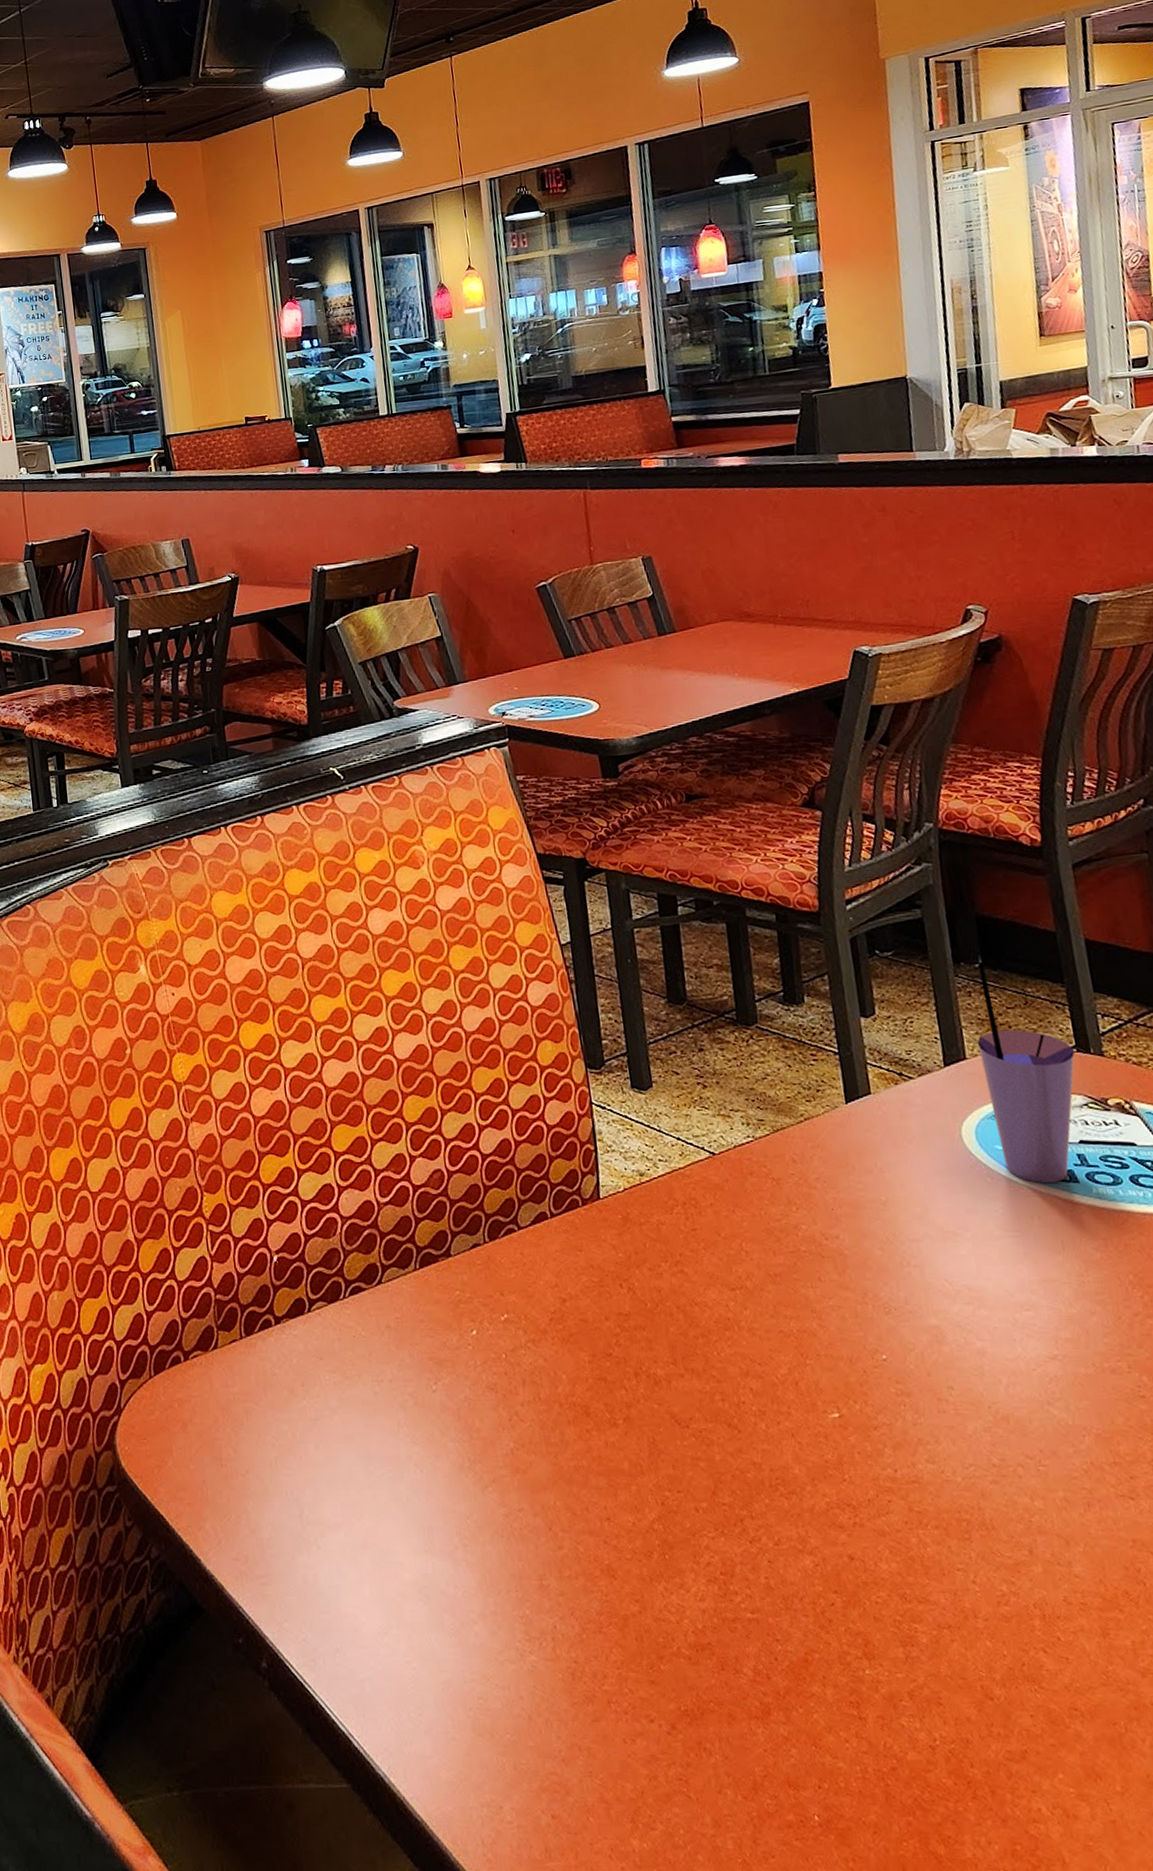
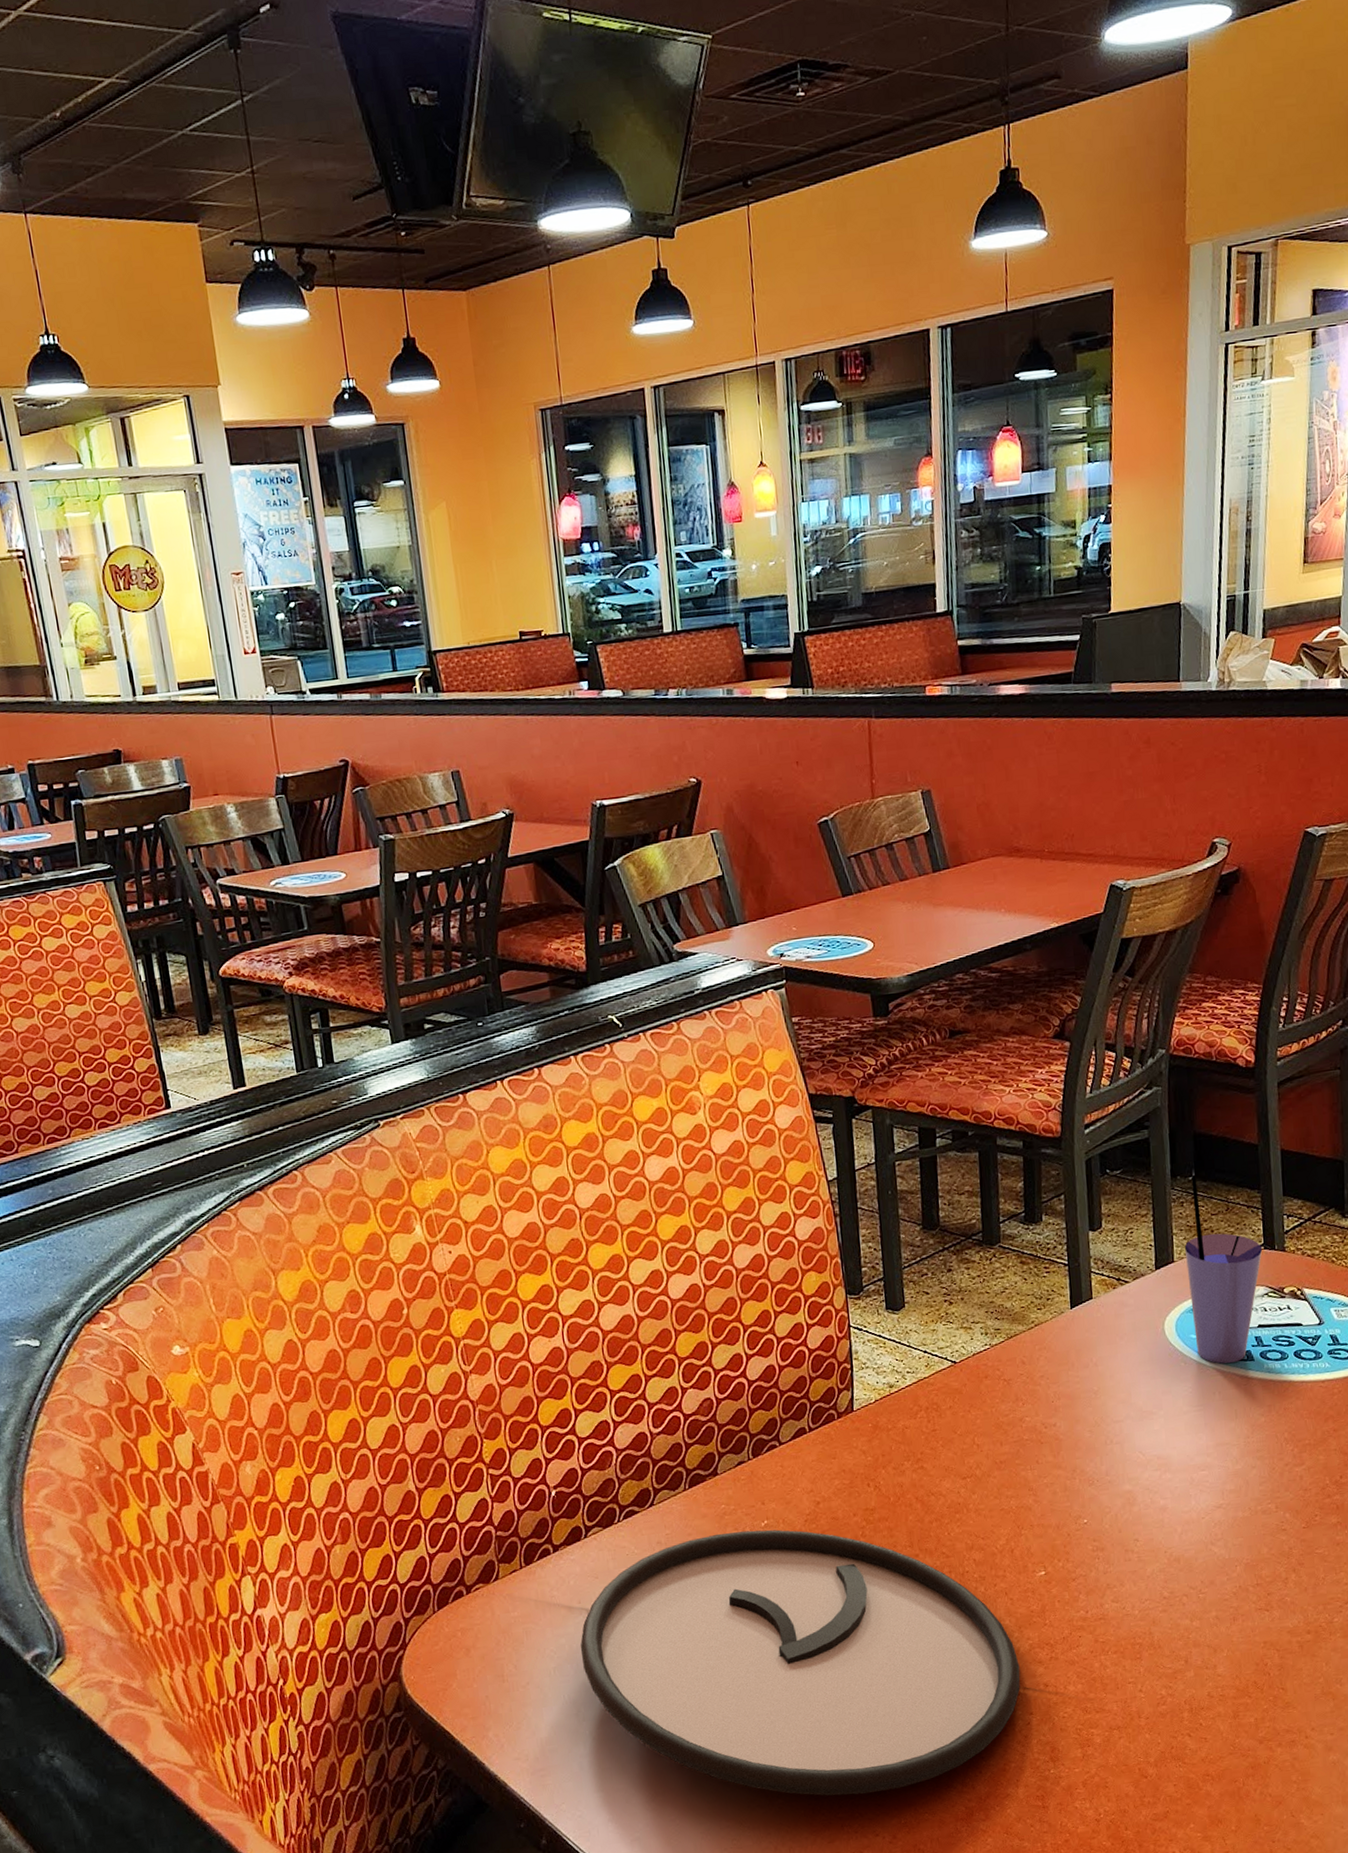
plate: none [303,1323,819,1665] -> present [580,1529,1021,1796]

